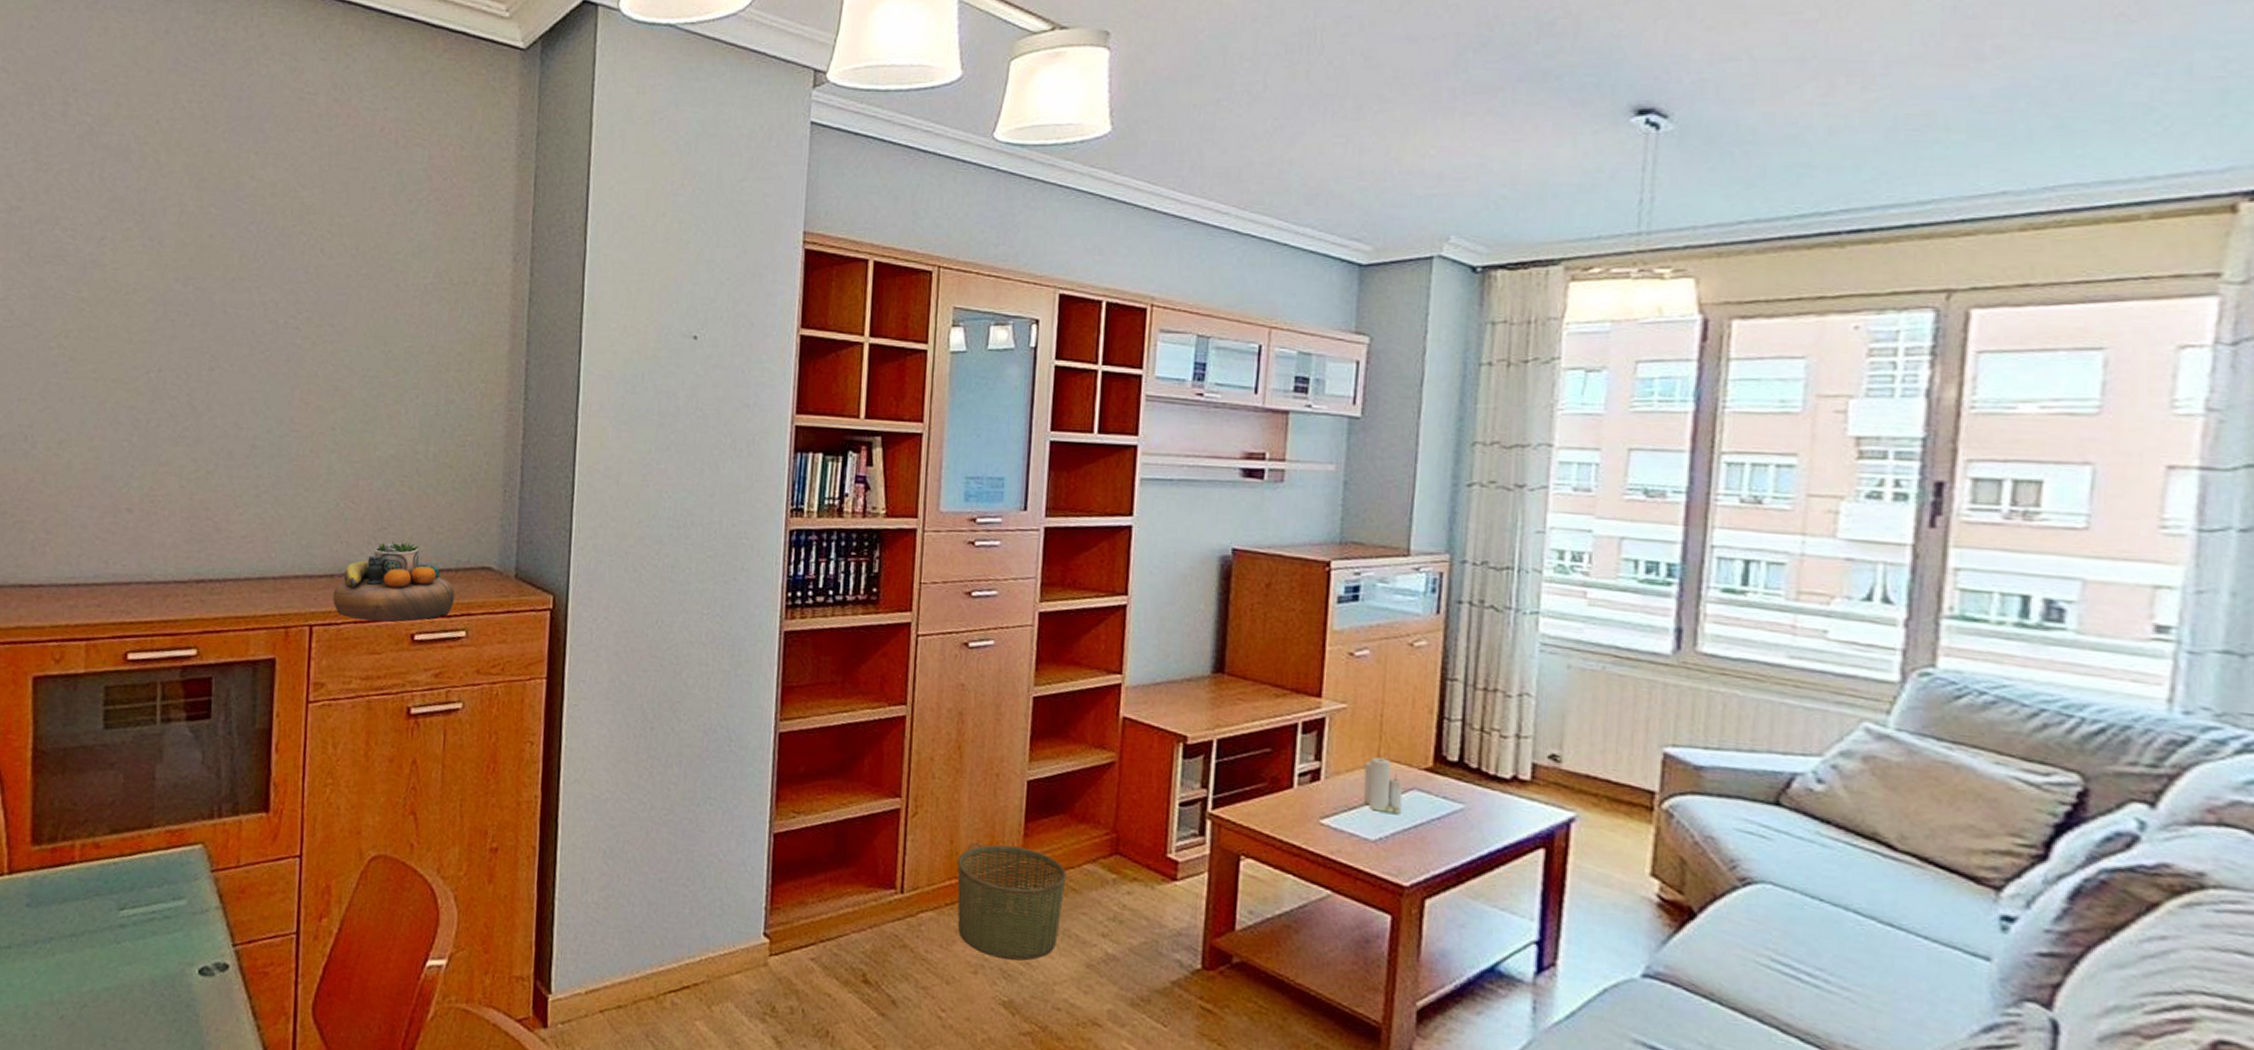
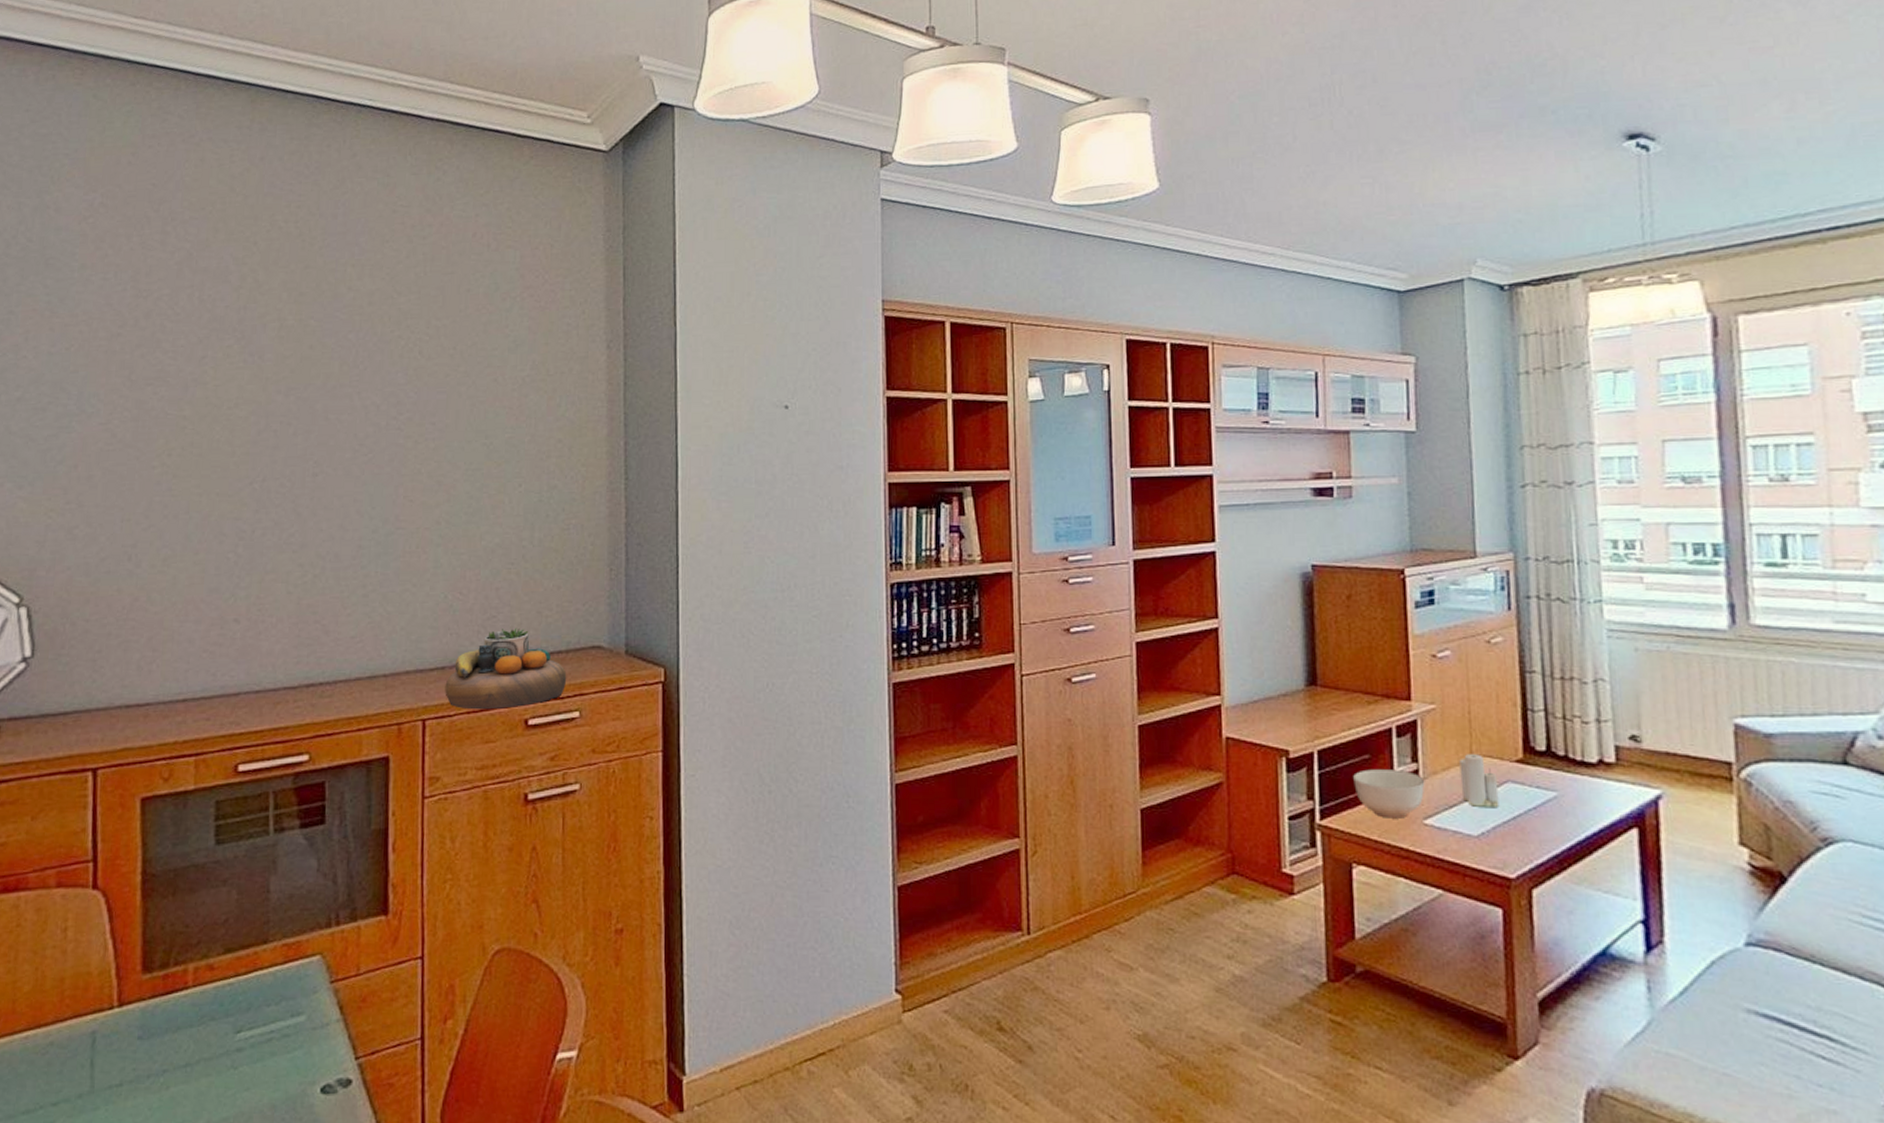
basket: present [956,841,1067,961] -> none [1079,875,1188,992]
bowl: none [1251,763,1327,816] -> present [1353,769,1425,819]

